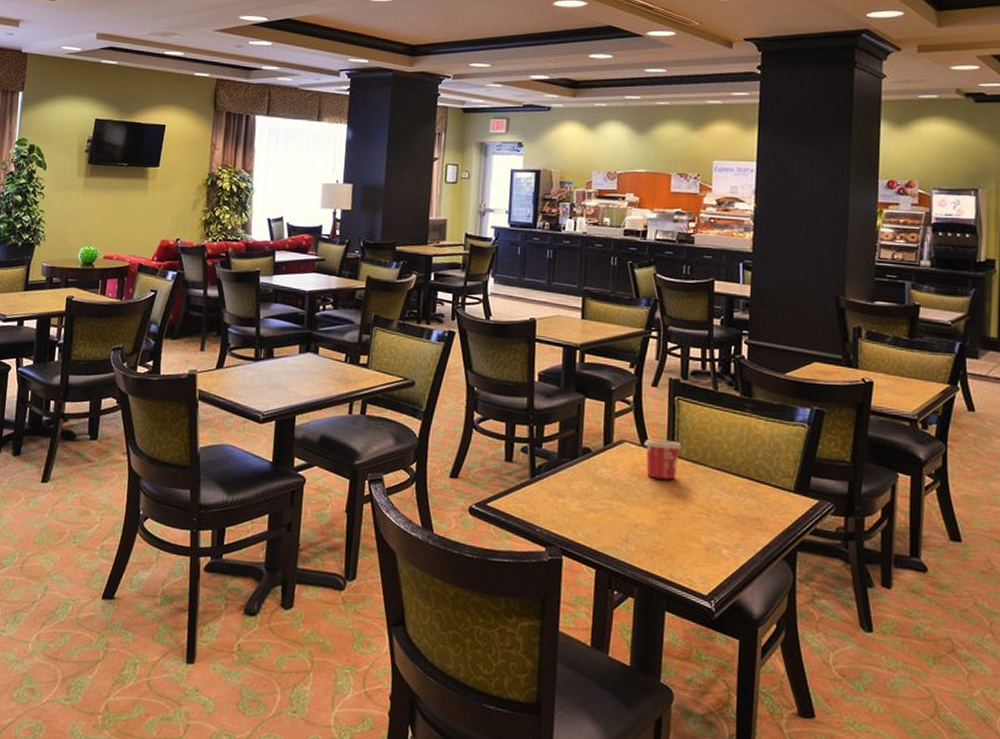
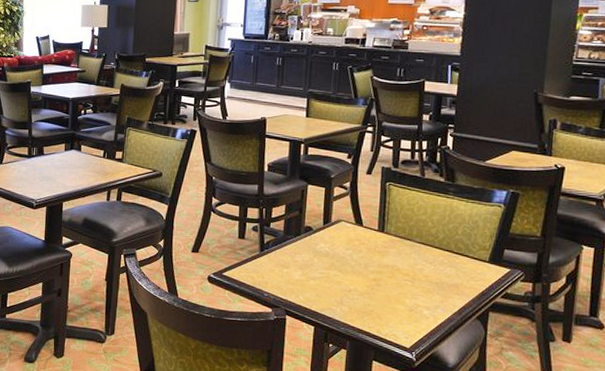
cup: present [644,439,682,480] -> none [359,218,392,253]

